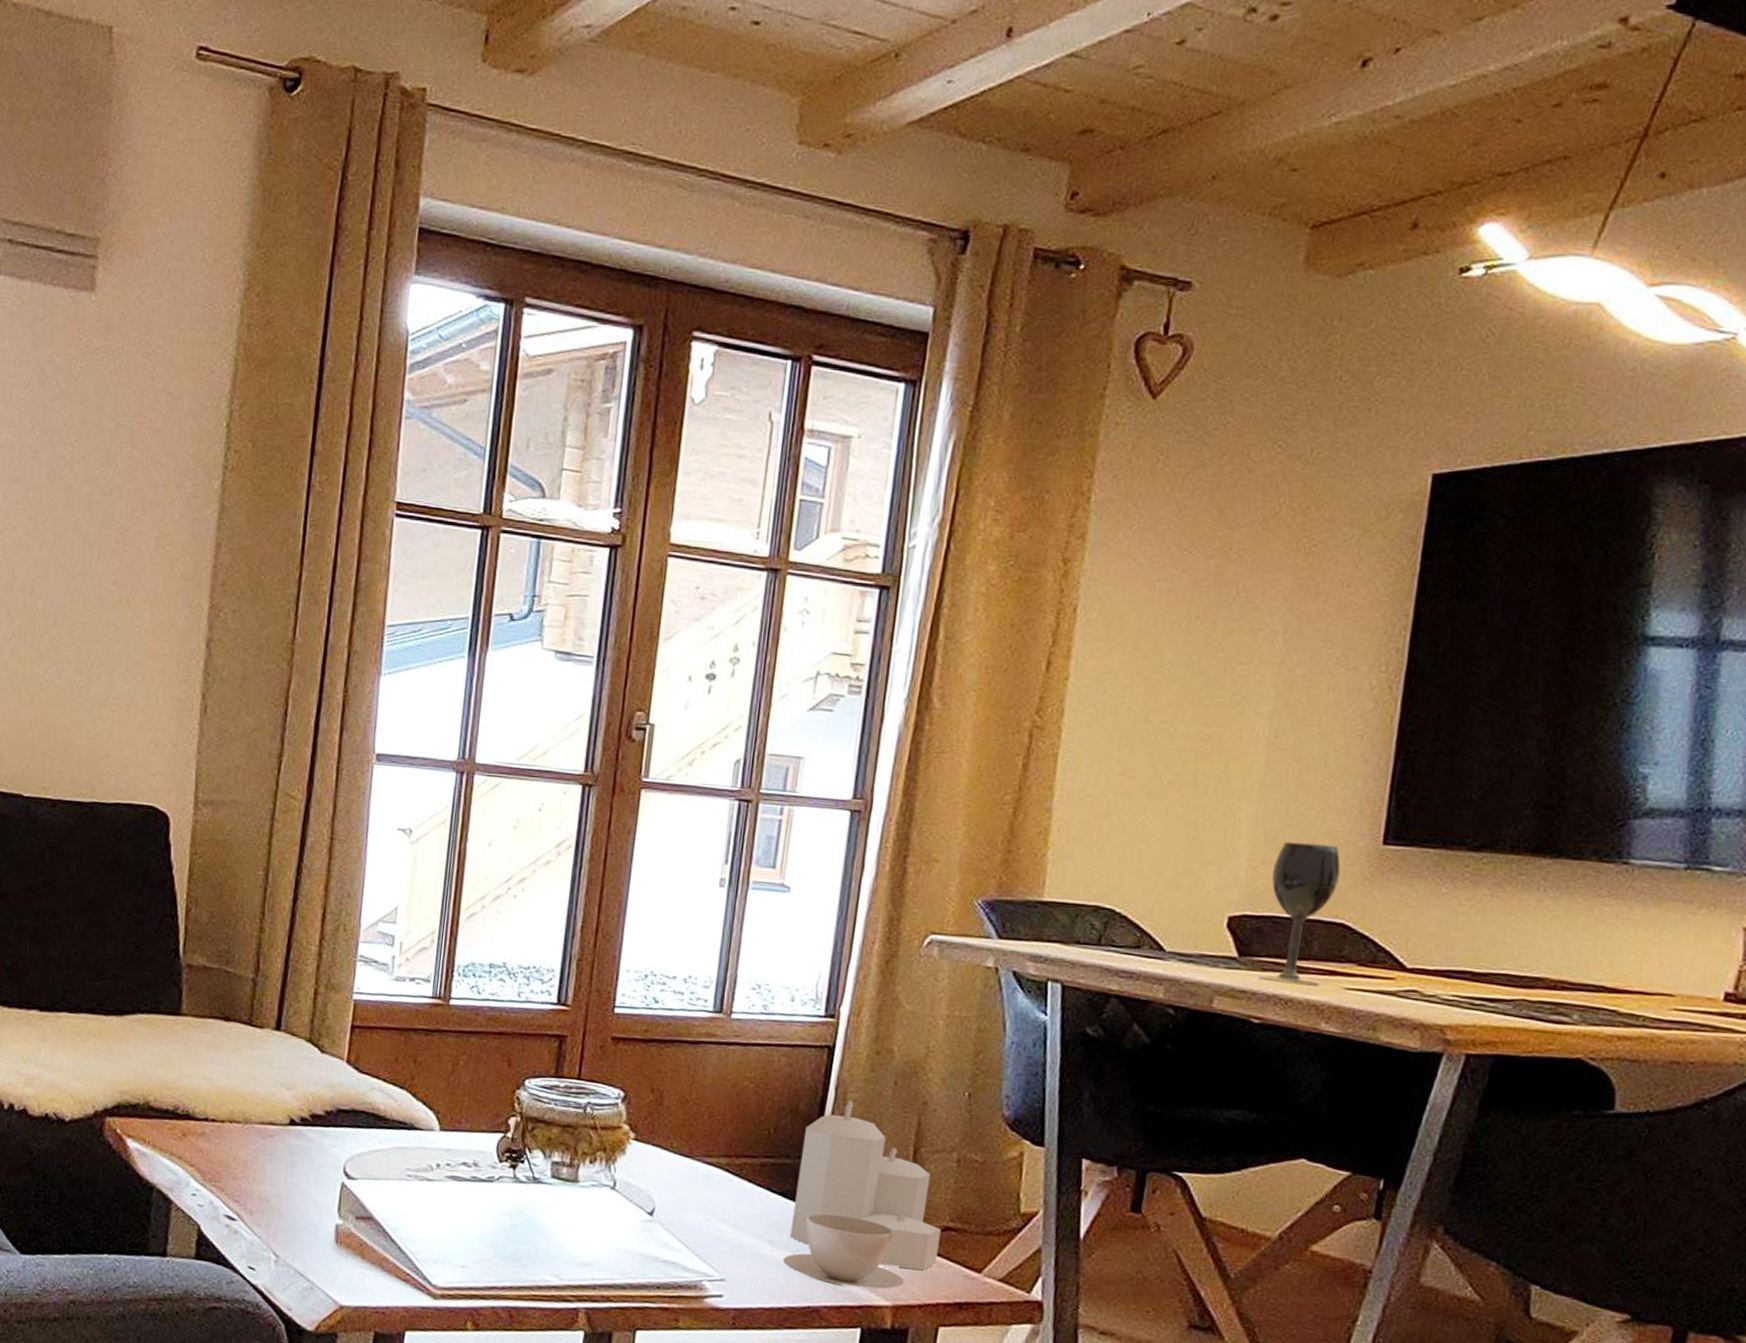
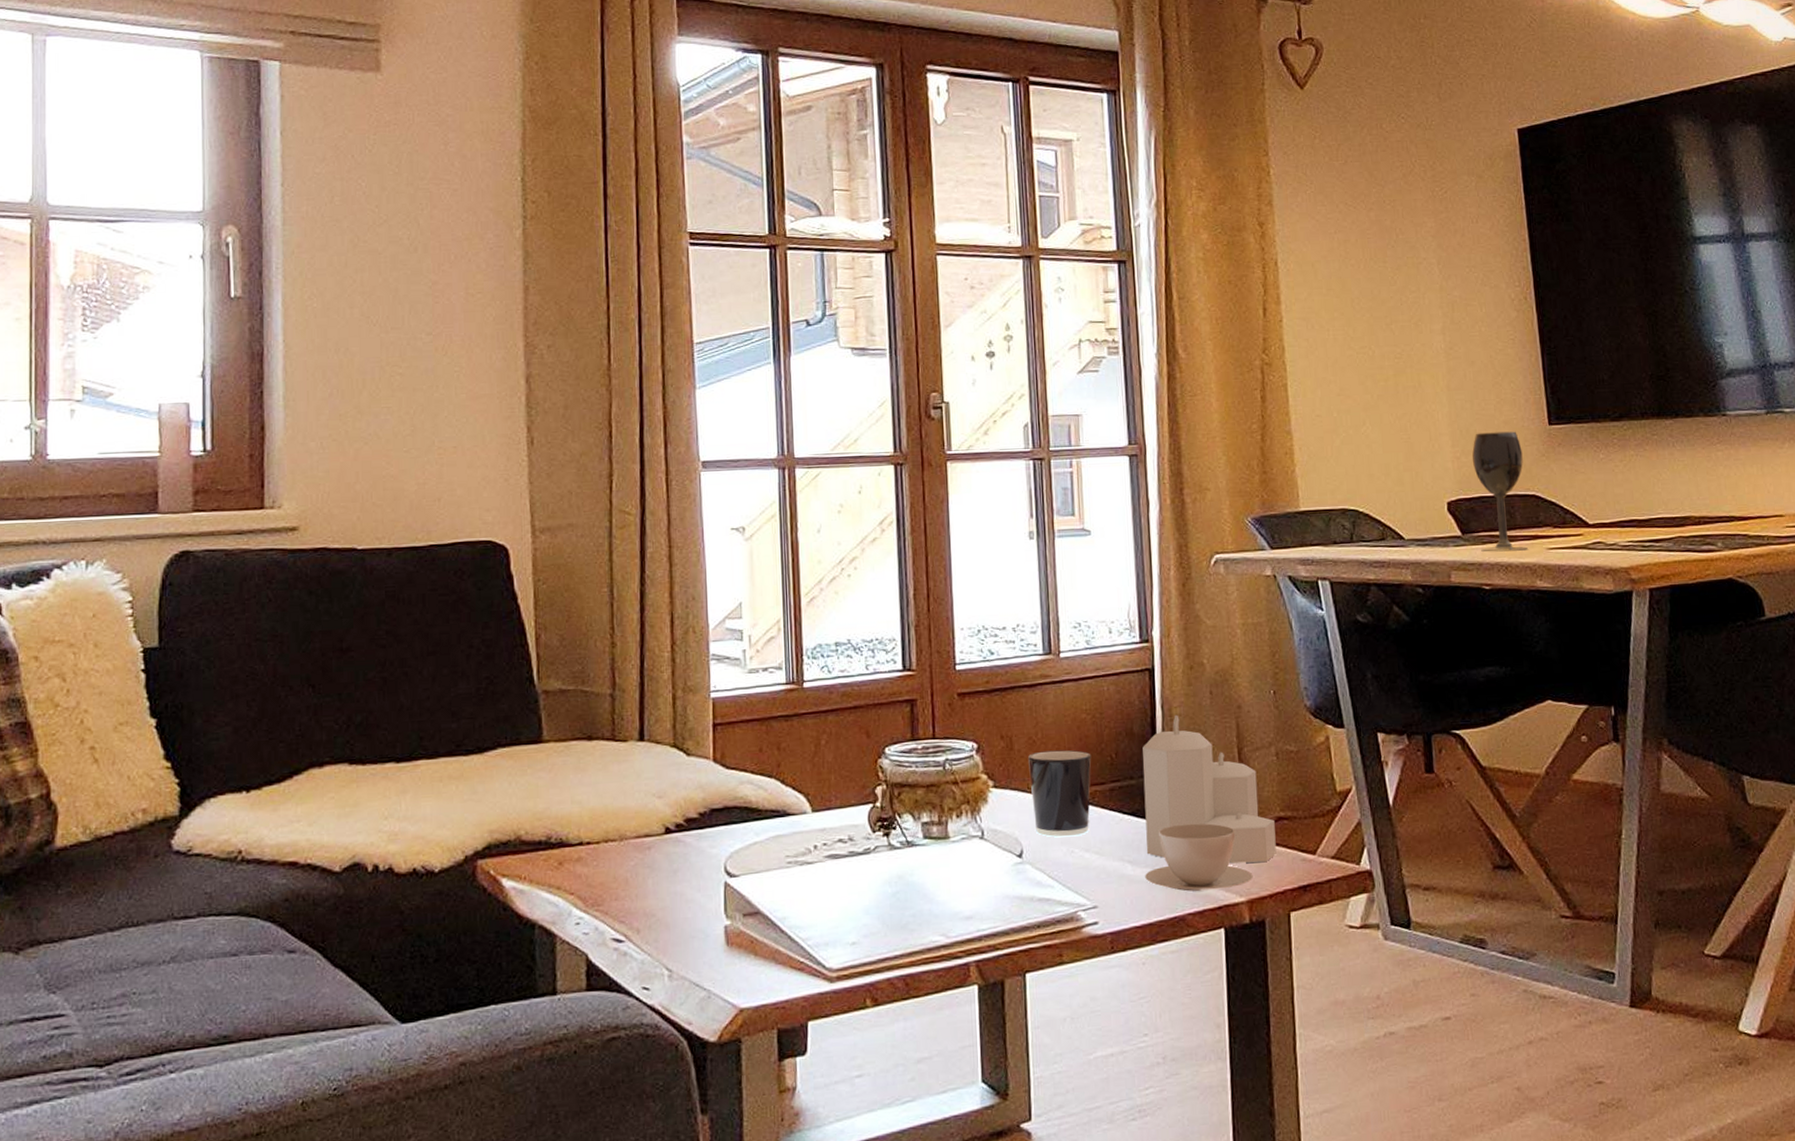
mug: none [672,1112,747,1205] -> present [1027,750,1092,837]

